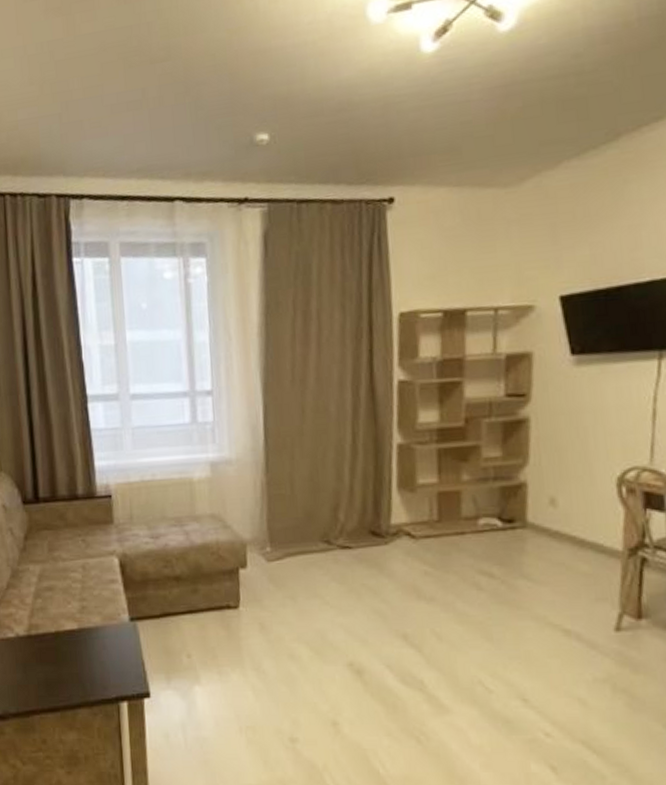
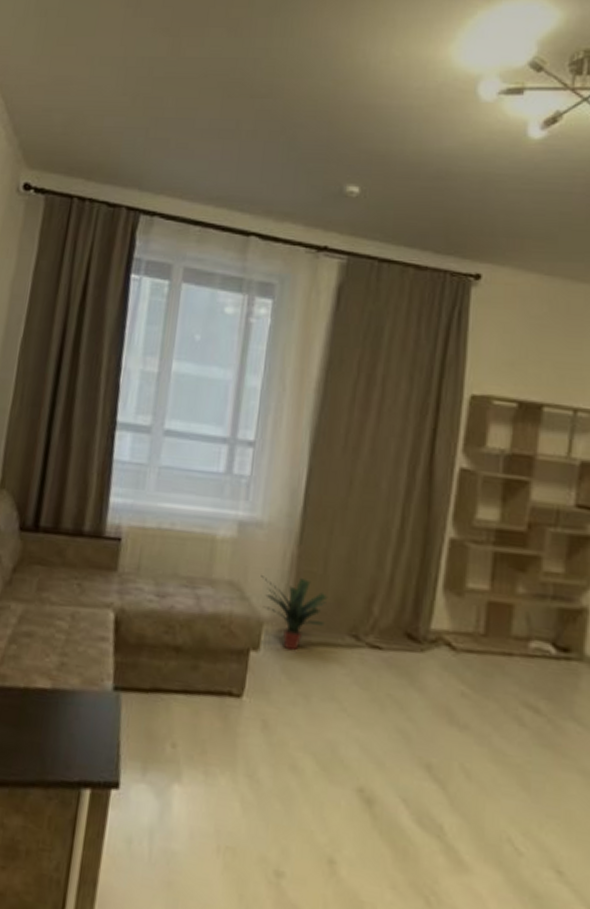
potted plant: none [237,501,299,563] -> present [261,576,328,651]

